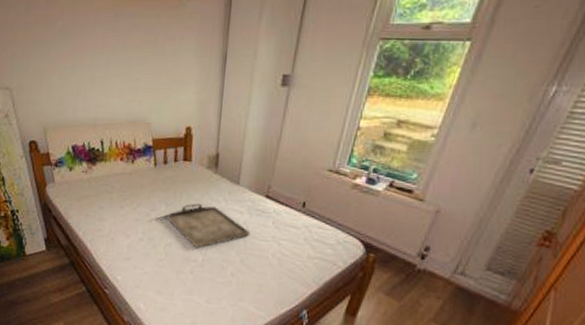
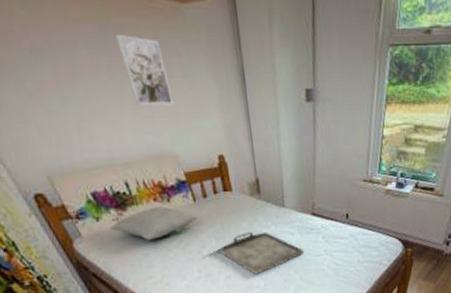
pillow: none [79,165,155,195] -> present [110,206,198,240]
wall art: none [125,19,159,79] -> present [115,34,174,106]

